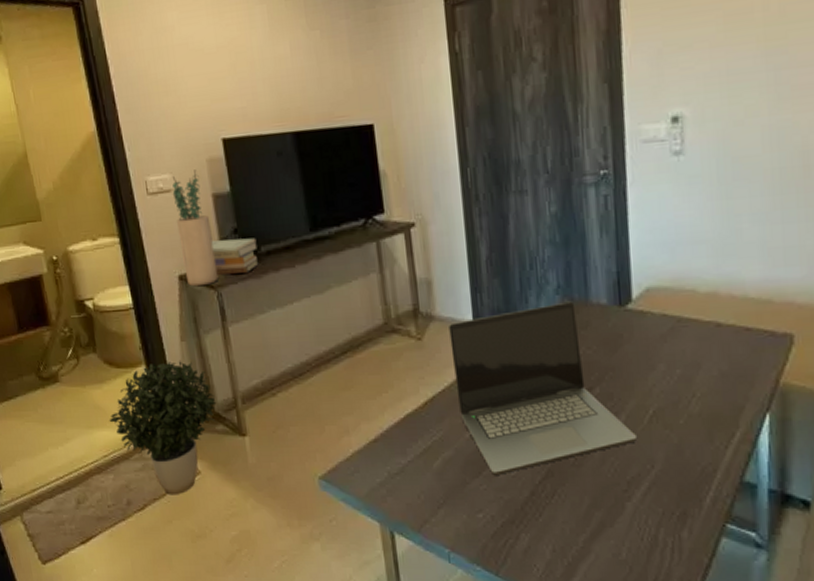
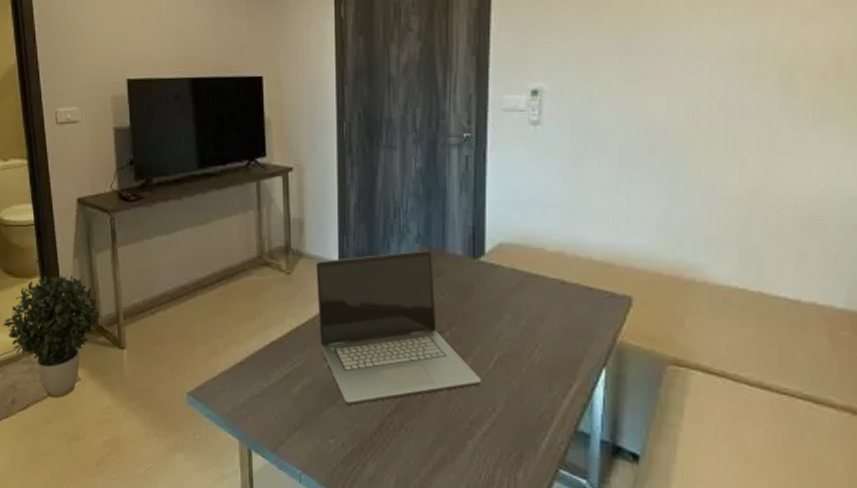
vase: present [172,169,219,287] -> none [78,105,113,210]
books: present [211,238,258,275] -> none [109,168,150,200]

